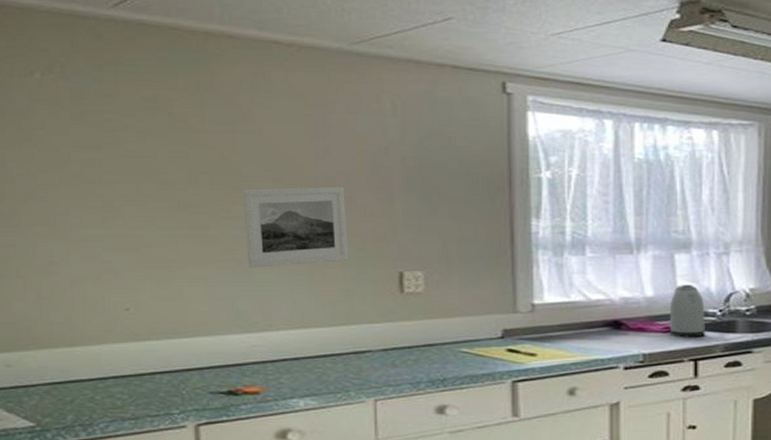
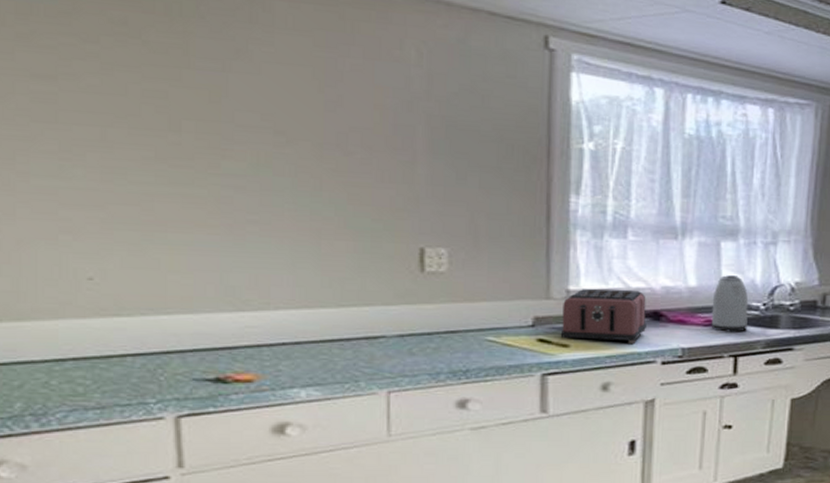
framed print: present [243,186,349,269] -> none [236,140,362,237]
toaster: none [528,303,608,352] -> present [560,289,646,345]

